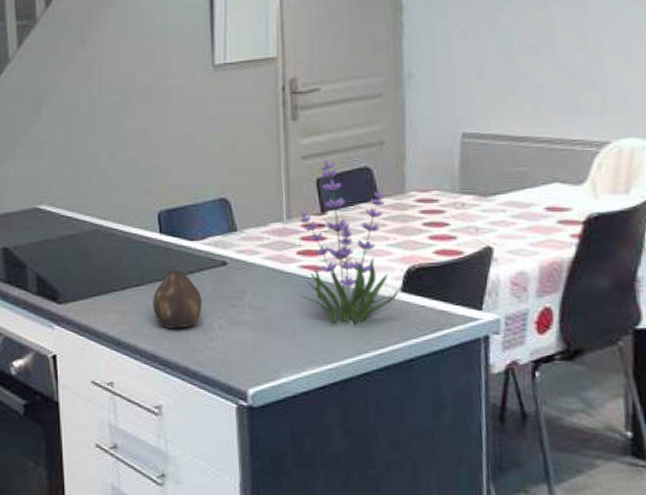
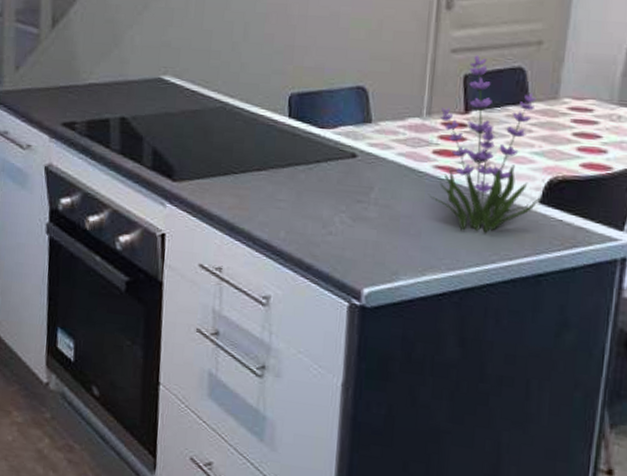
fruit: present [153,268,202,329] -> none [272,155,326,219]

